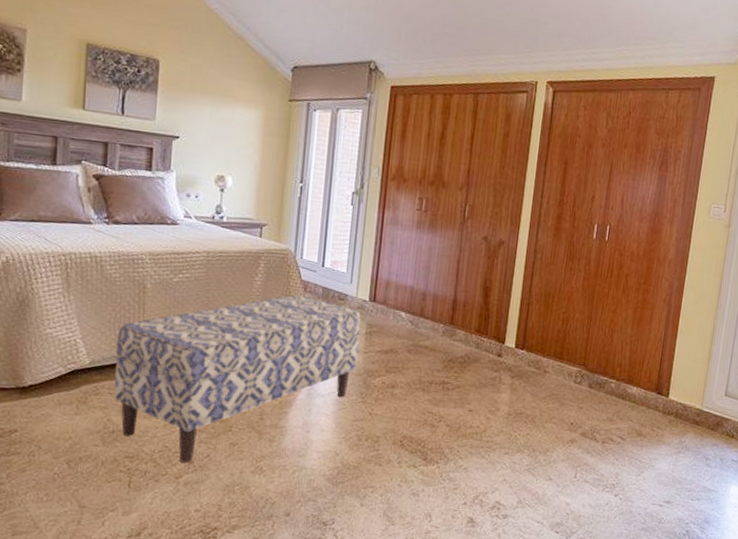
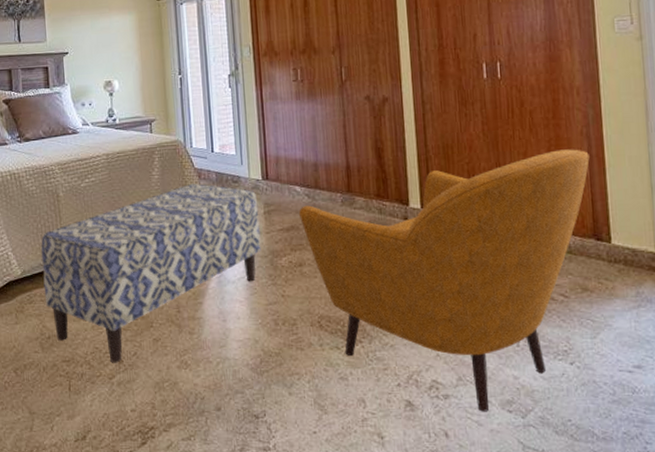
armchair: none [399,312,667,532] -> present [298,149,590,412]

